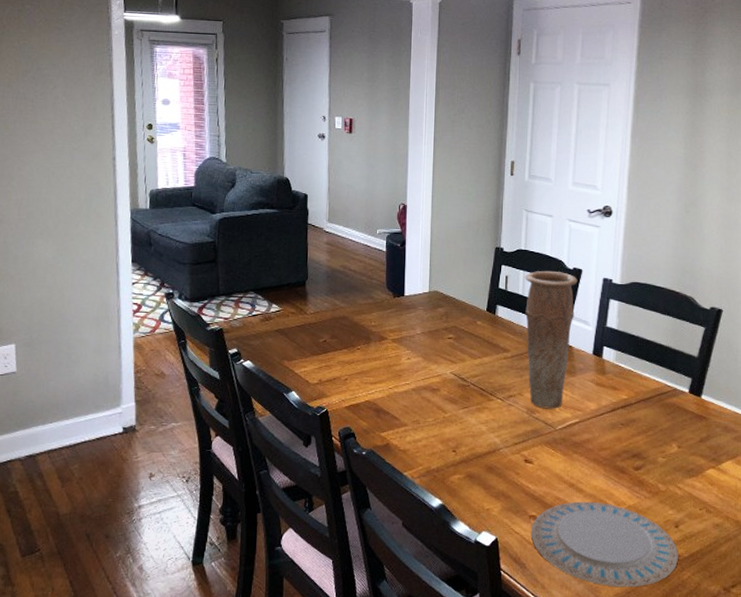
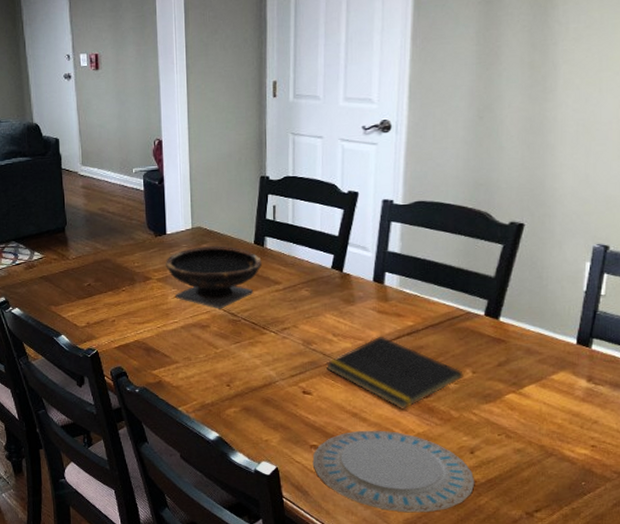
bowl: none [401,310,493,373] -> present [165,246,262,309]
vase: present [525,270,577,409] -> none [294,196,353,340]
notepad: none [547,407,670,481] -> present [325,336,464,410]

